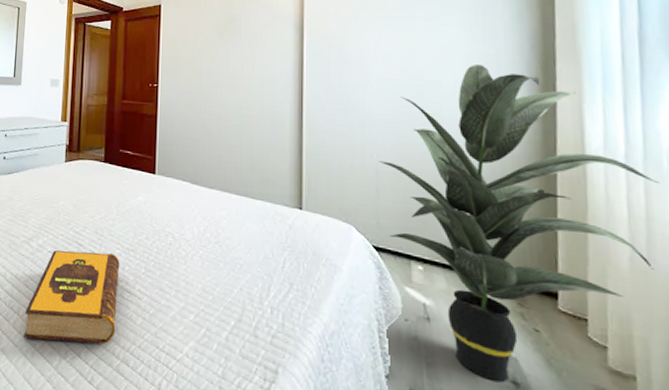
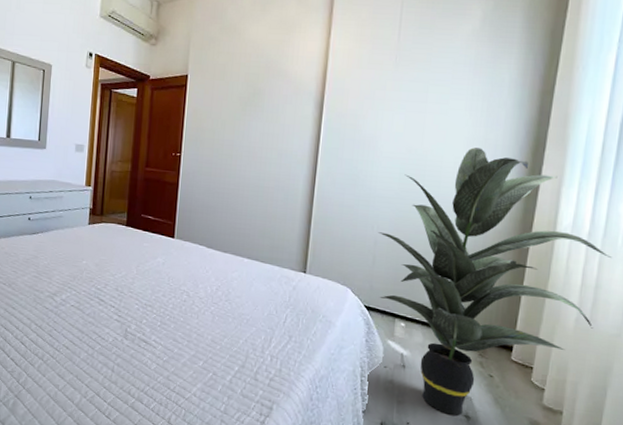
hardback book: present [24,250,120,344] -> none [47,304,138,385]

